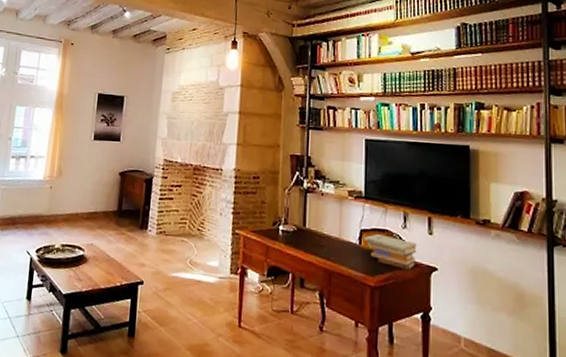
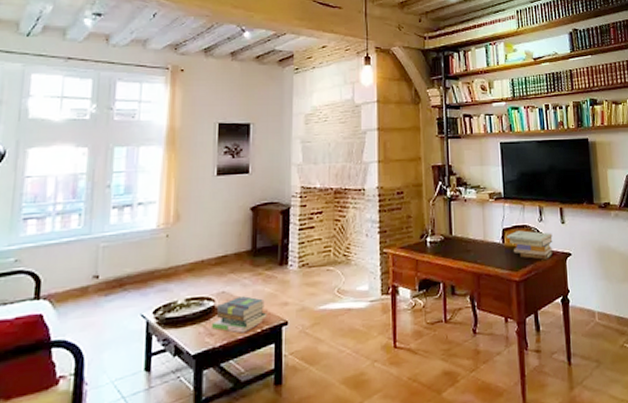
books: none [80,251,127,284] -> present [212,296,268,334]

